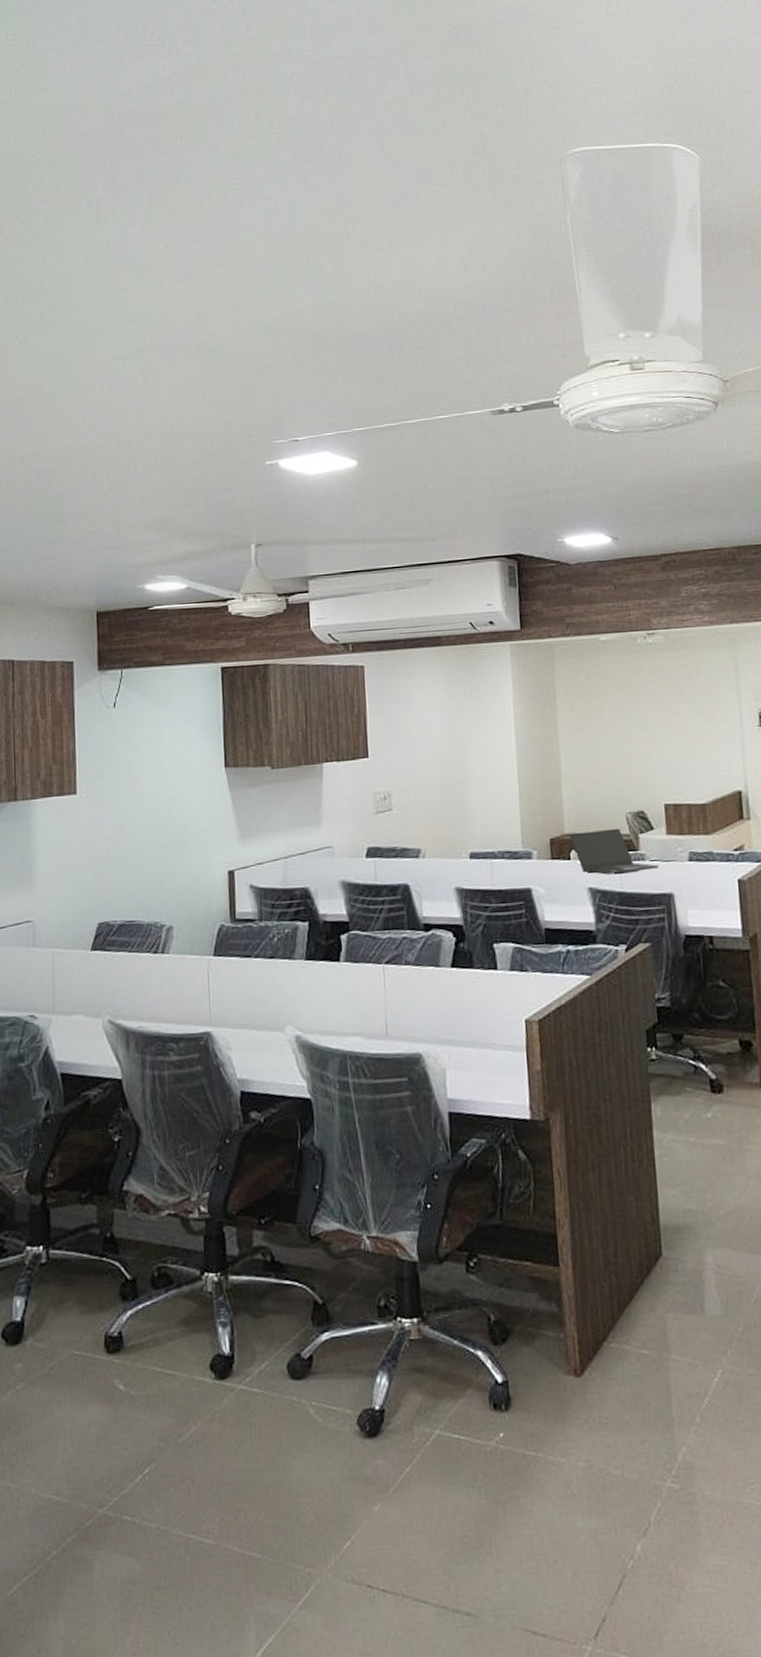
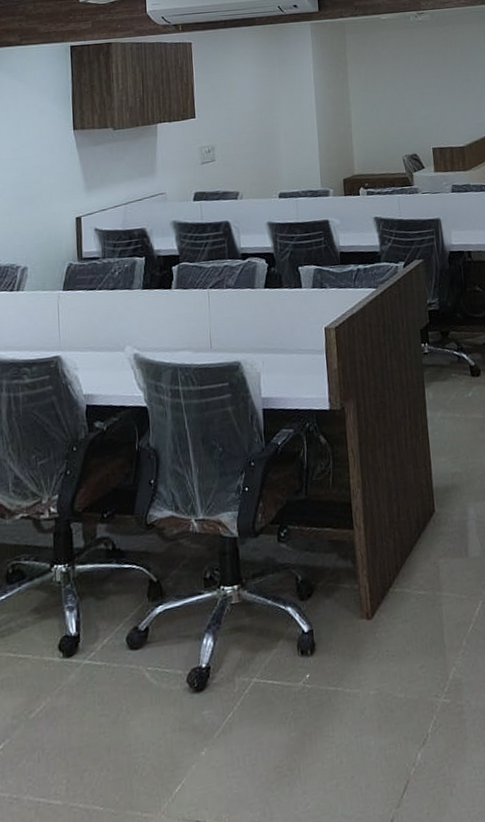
laptop: present [569,828,659,875] -> none [358,168,429,207]

